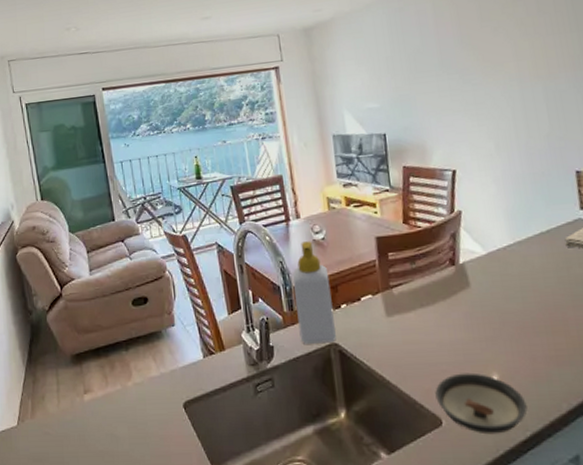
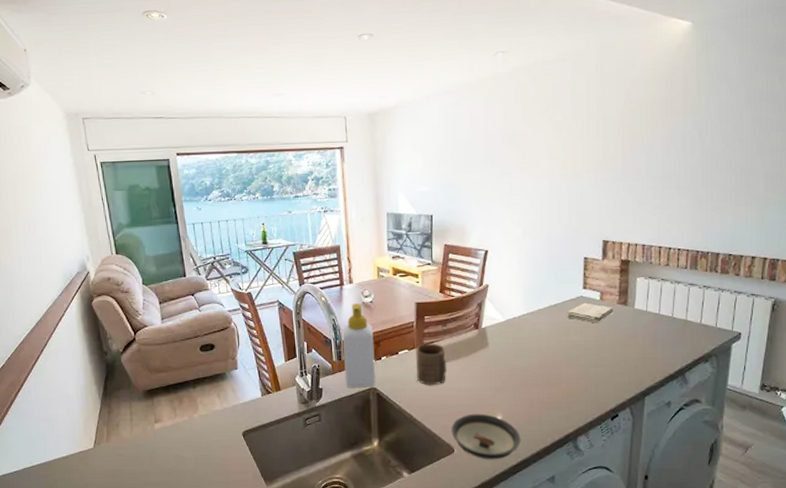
cup: none [382,285,423,339] -> present [416,343,447,386]

